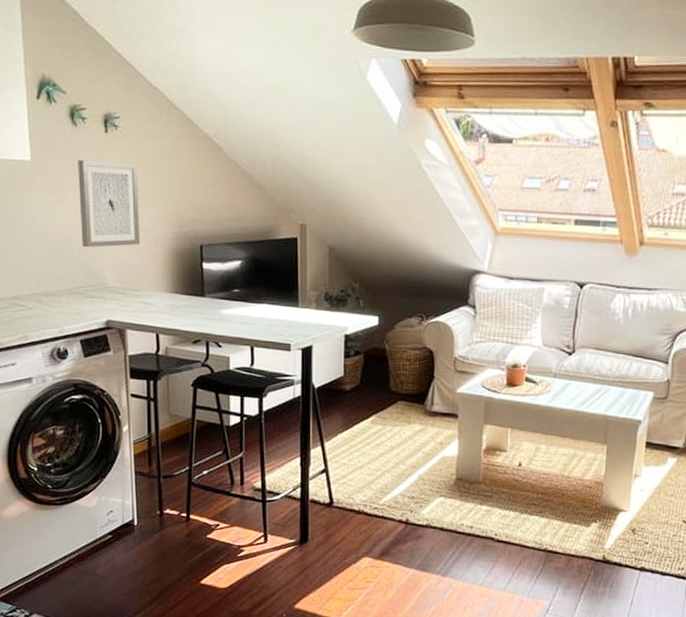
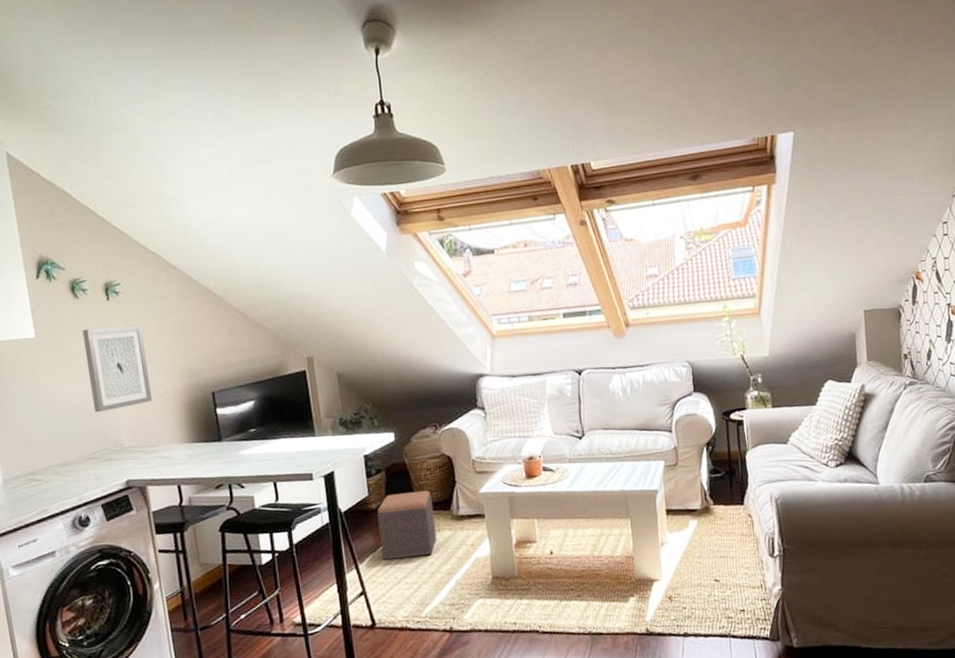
footstool: none [349,378,408,445] -> present [376,491,437,560]

